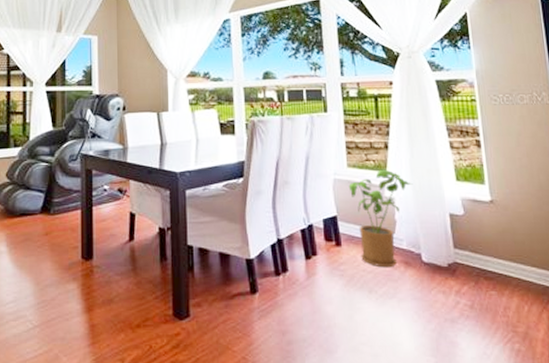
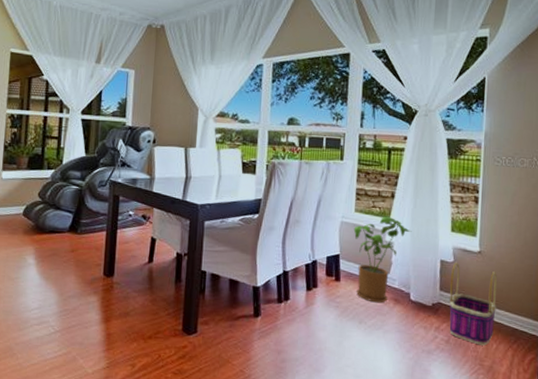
basket: none [463,214,523,309] -> present [449,262,498,346]

